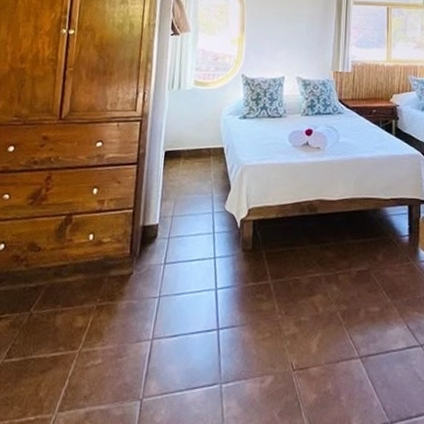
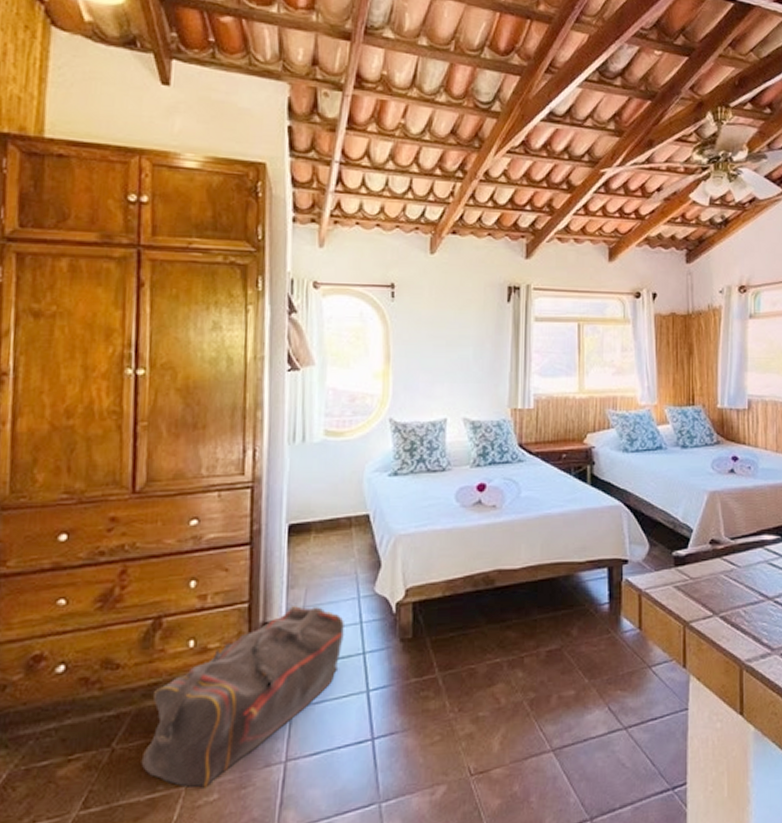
duffel bag: none [49,215,201,353] -> present [141,606,344,788]

